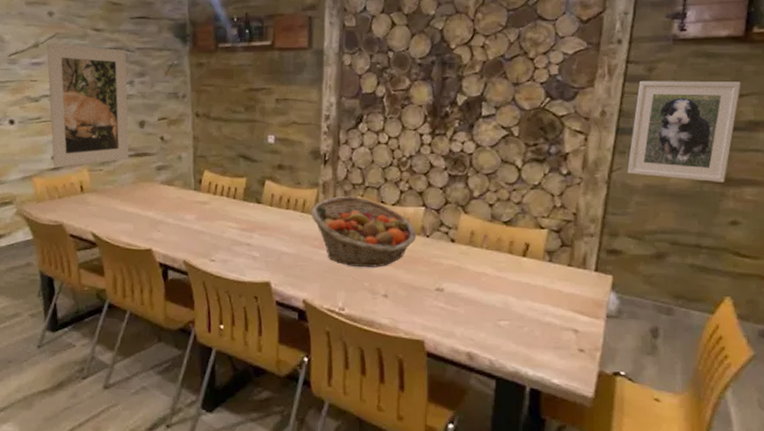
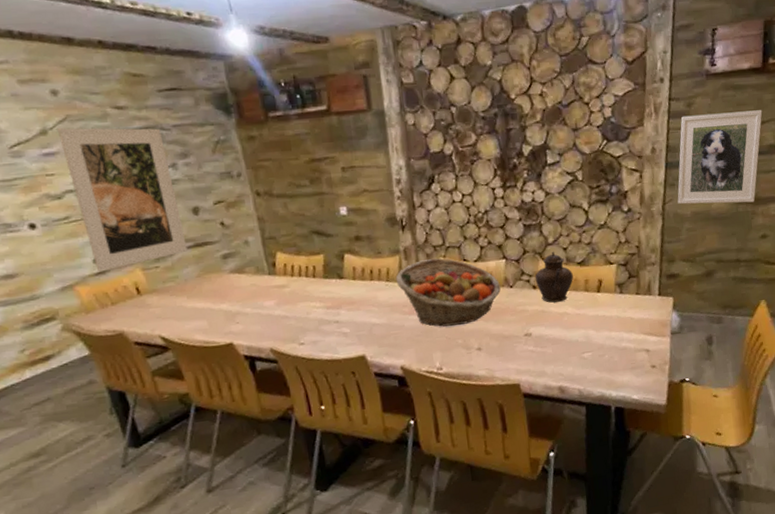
teapot: none [454,206,497,260] -> present [535,251,573,303]

